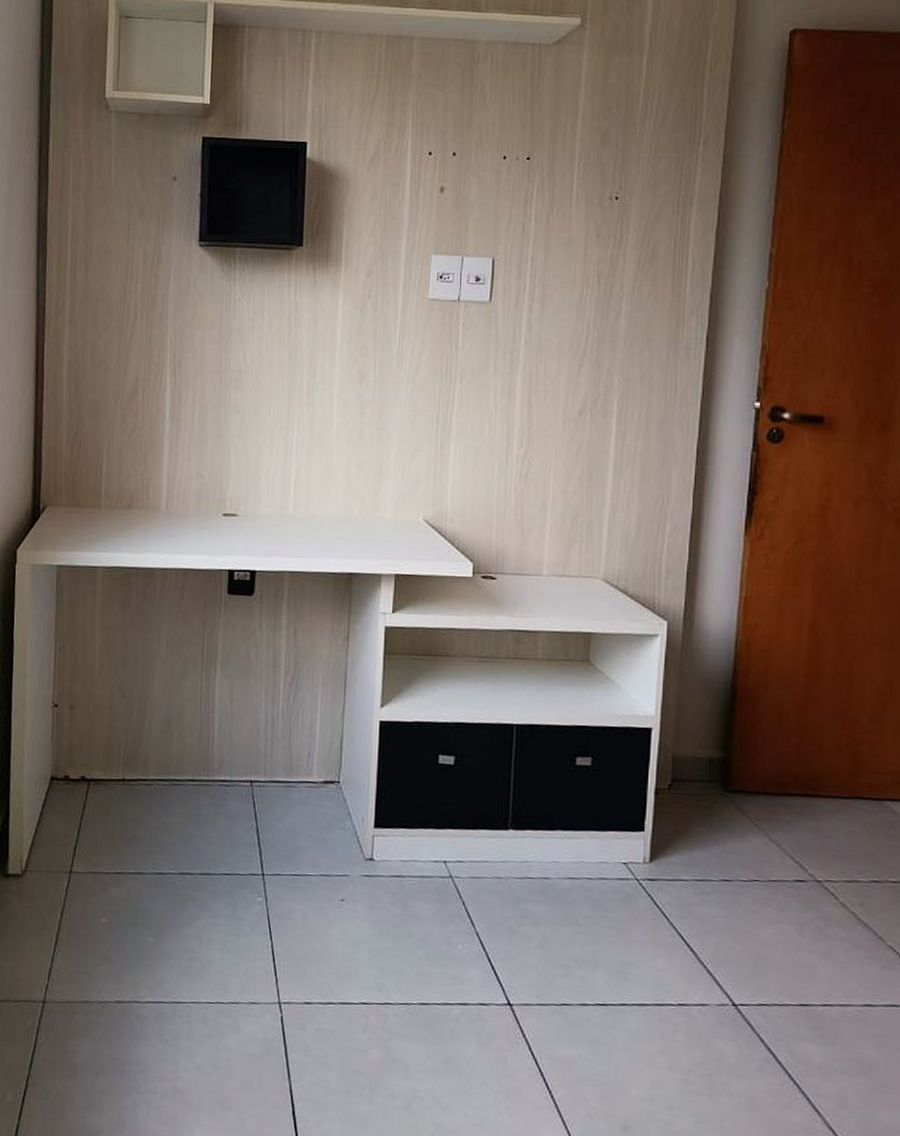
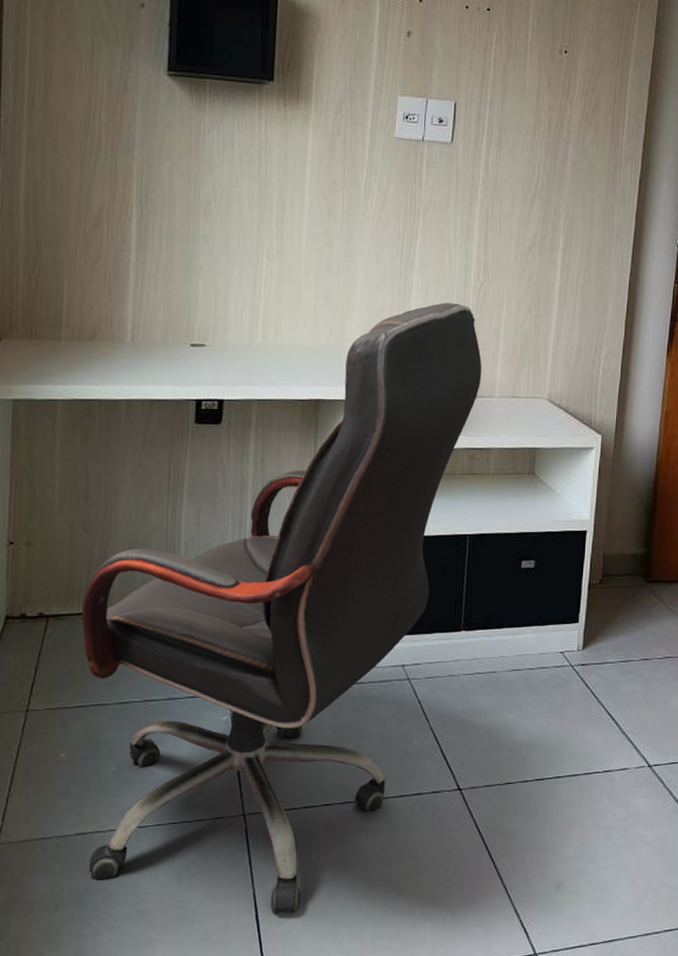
office chair: none [120,472,528,1115] -> present [81,302,482,914]

